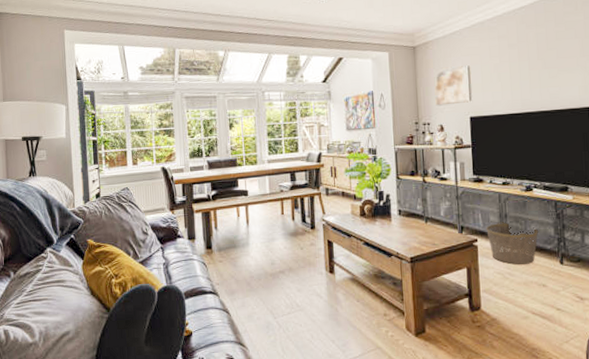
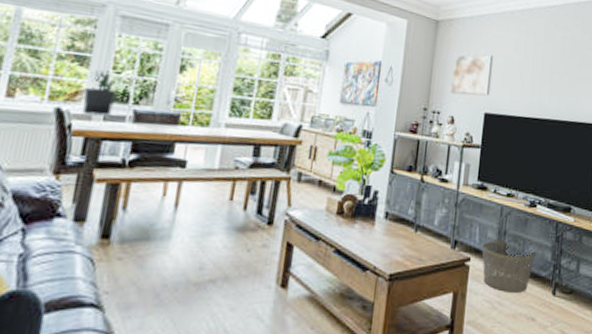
planter: none [175,137,195,169] -> present [82,70,117,117]

